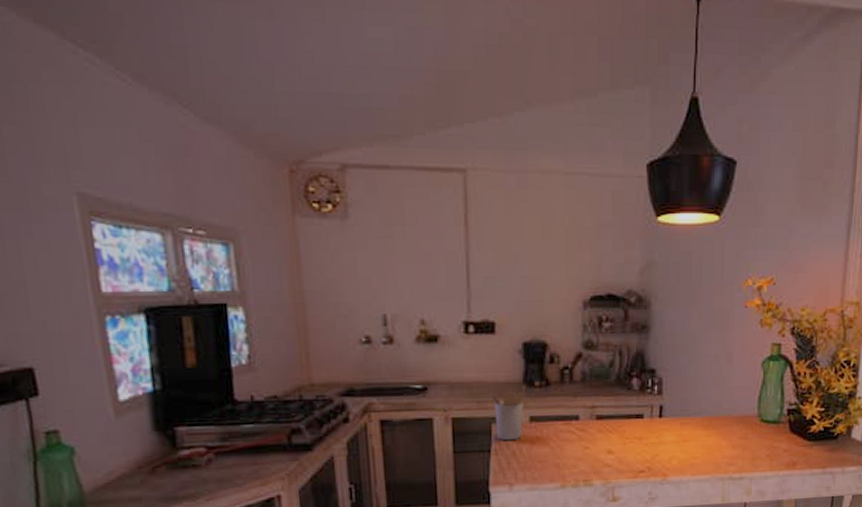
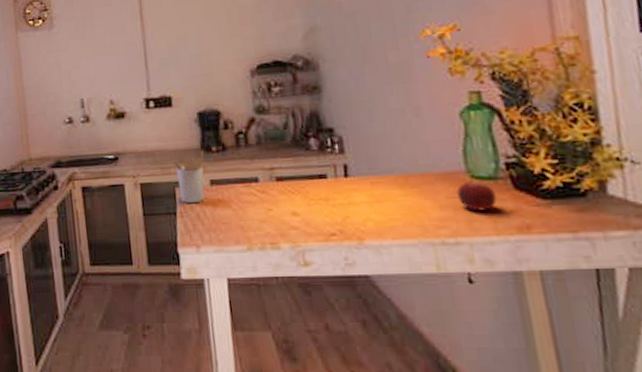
fruit: none [748,424,777,451] -> present [456,181,498,211]

